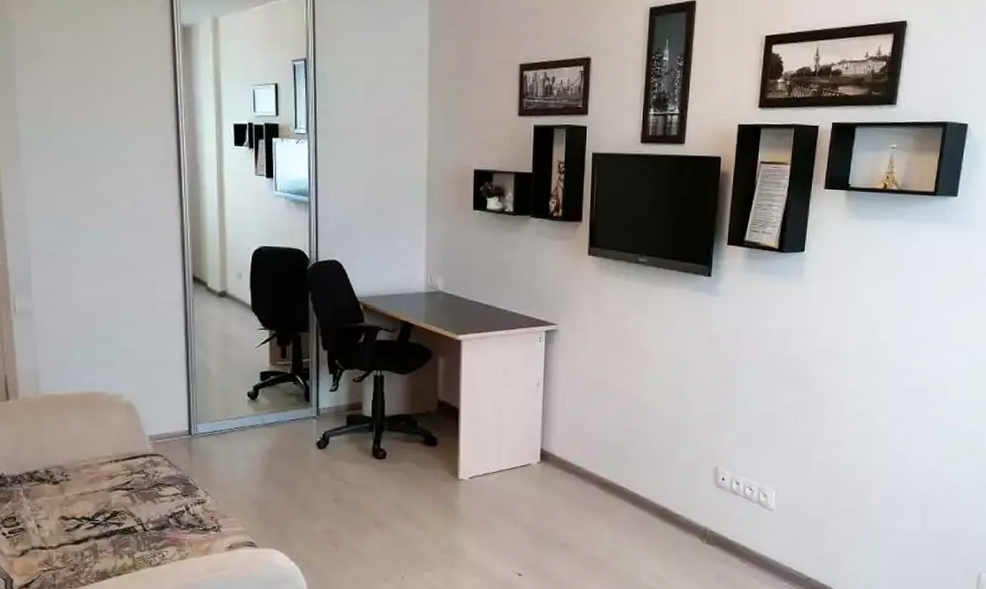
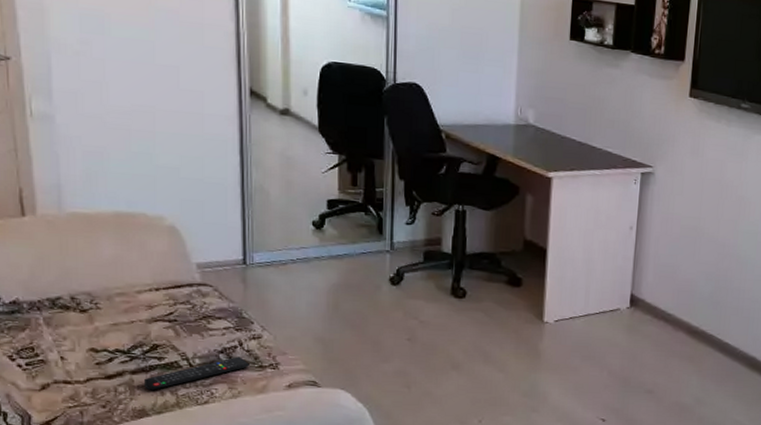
remote control: none [106,521,195,554] -> present [144,356,250,391]

